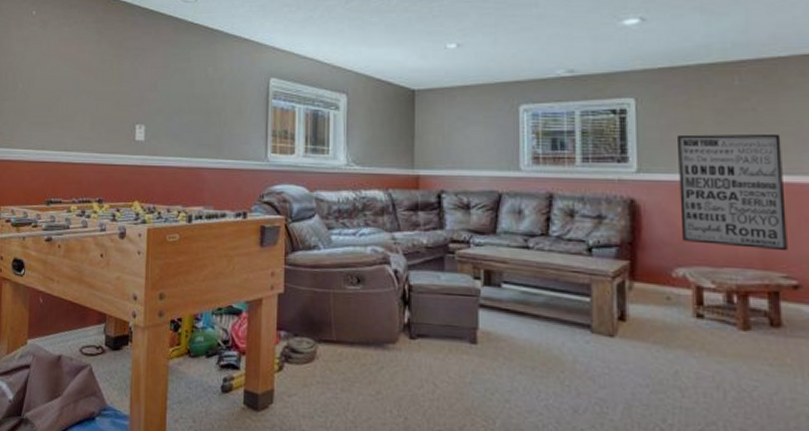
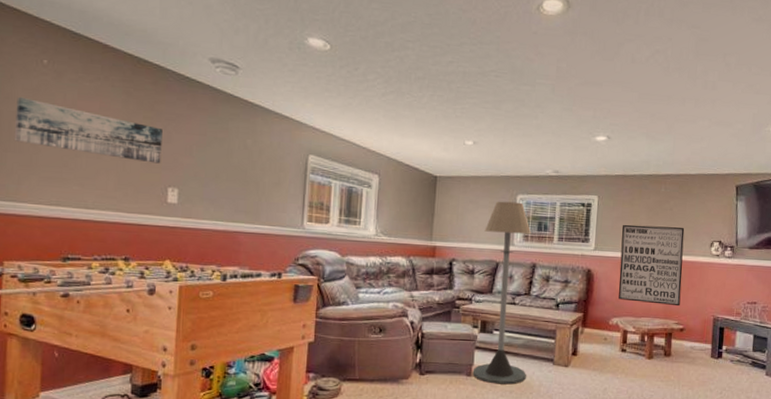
wall art: none [9,48,130,101] -> present [13,96,163,164]
floor lamp: none [478,114,553,358] -> present [472,201,531,385]

